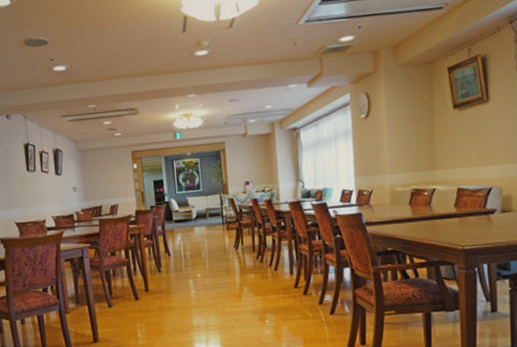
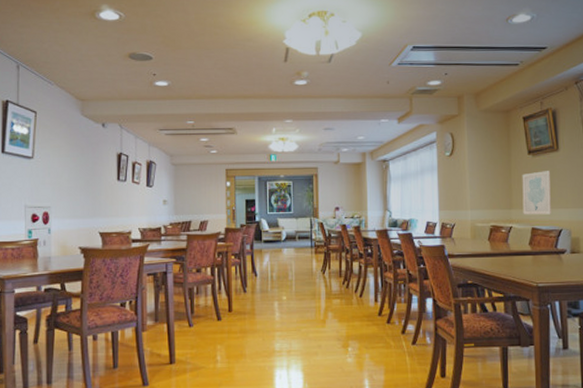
wall art: none [446,125,480,175] -> present [522,171,551,215]

